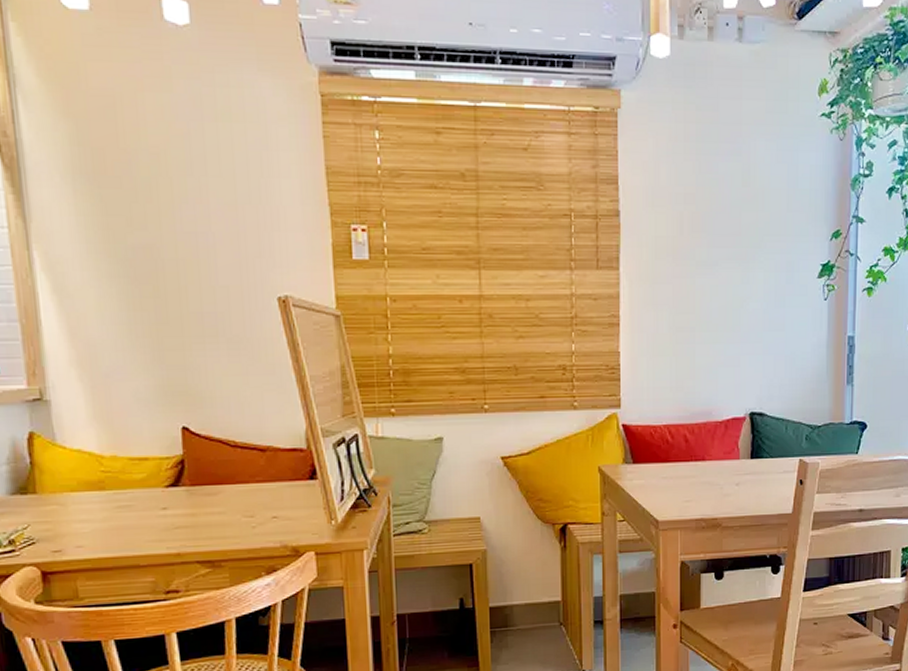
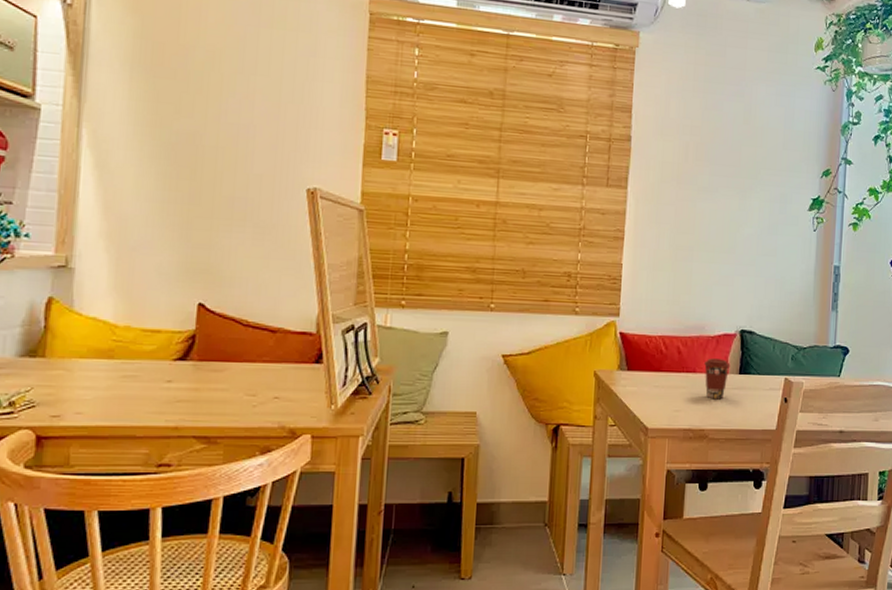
coffee cup: none [713,444,741,487] -> present [704,358,730,400]

